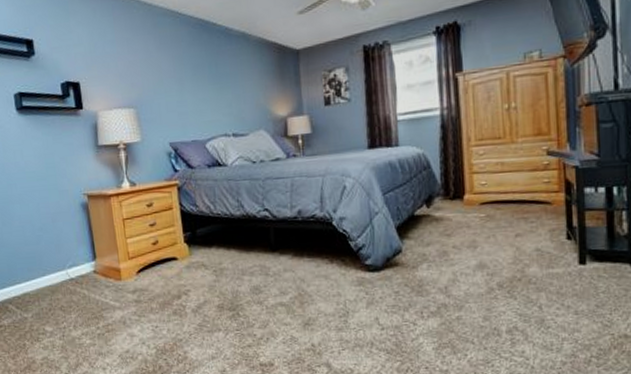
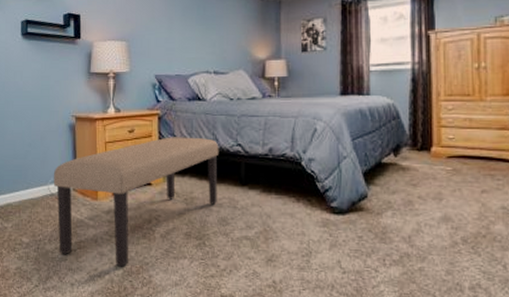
bench: none [70,205,248,346] -> present [53,137,219,267]

